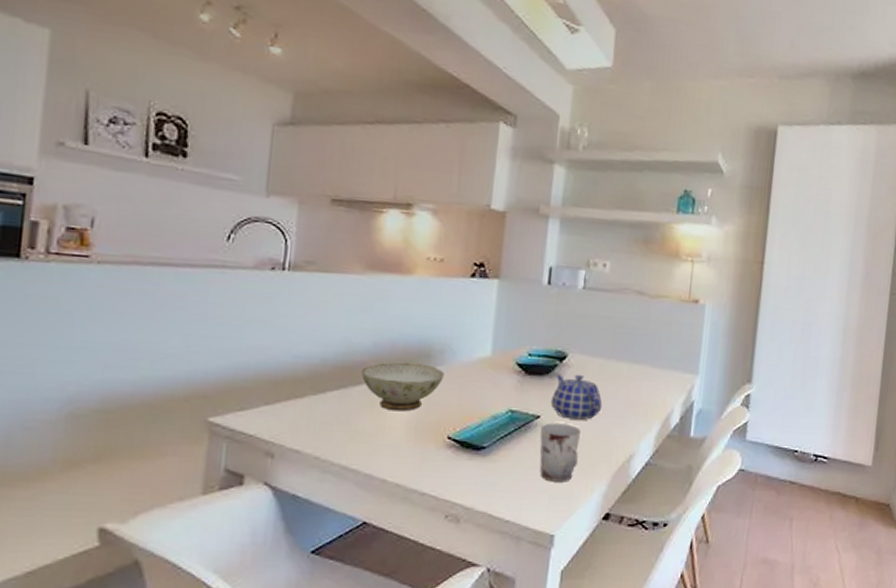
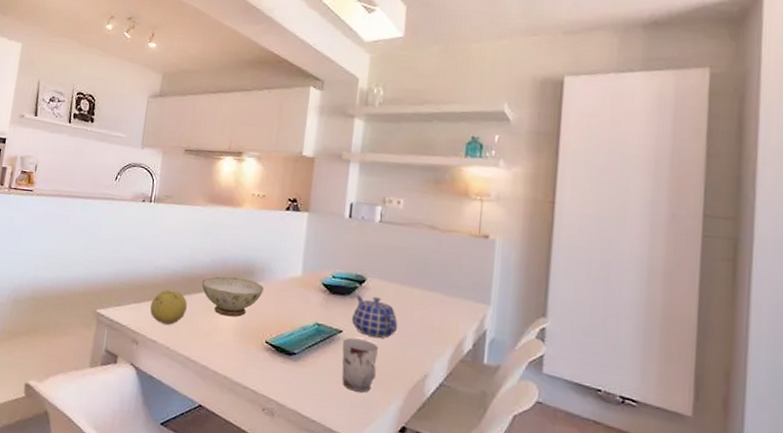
fruit: none [288,384,342,429] -> present [150,289,187,325]

